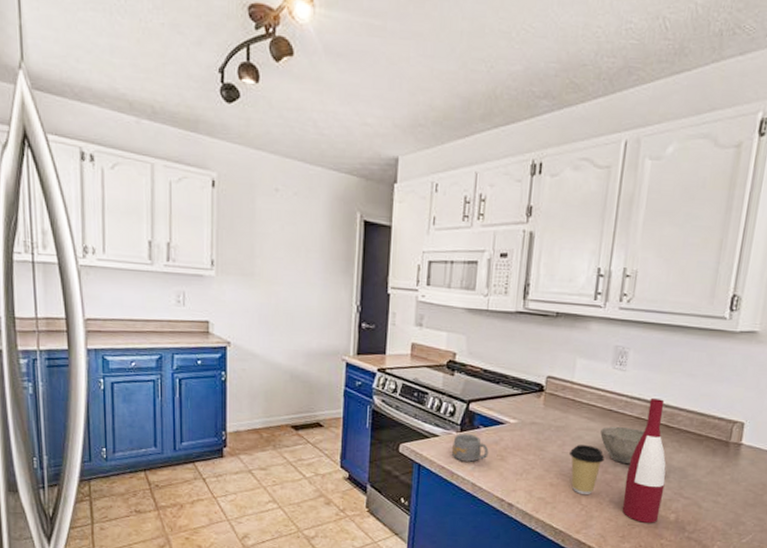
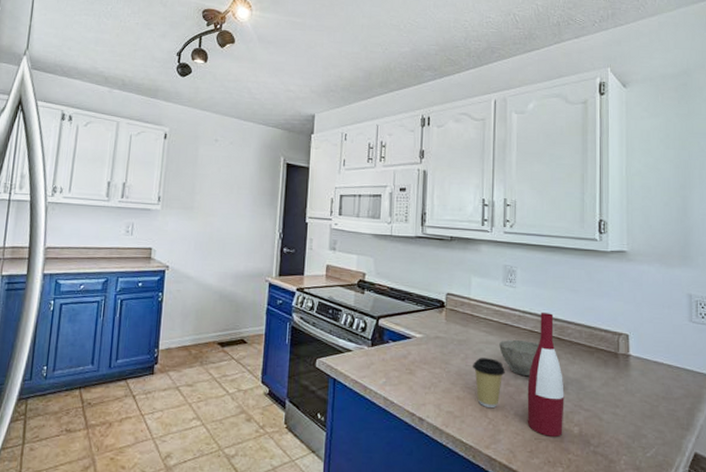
mug: present [451,433,489,462] -> none [363,347,398,376]

